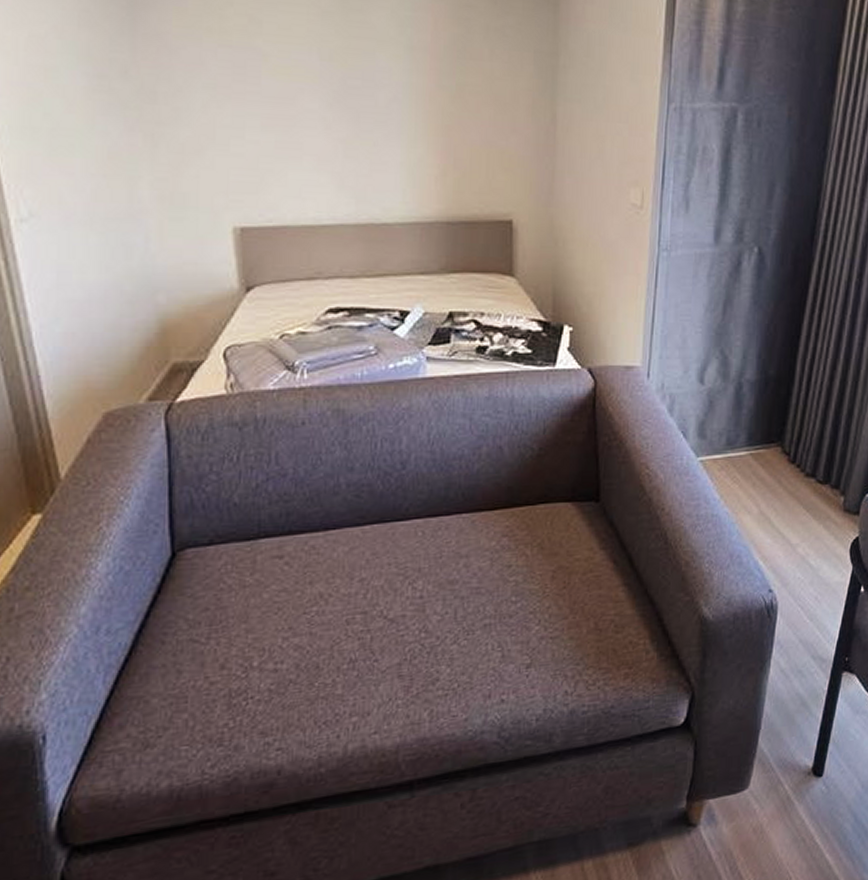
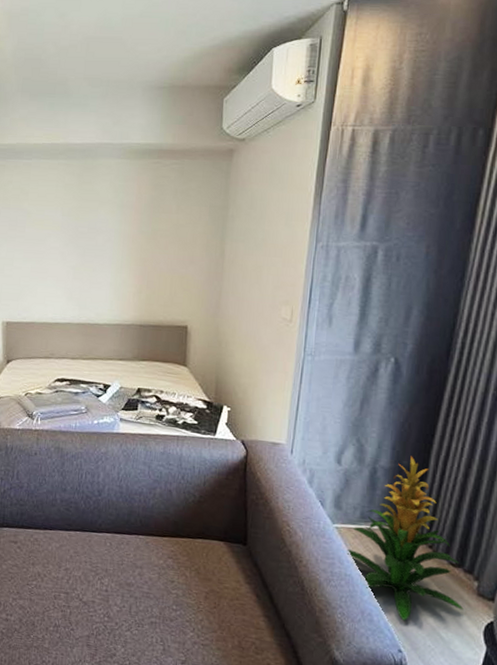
indoor plant: none [712,363,831,556] -> present [346,456,464,621]

